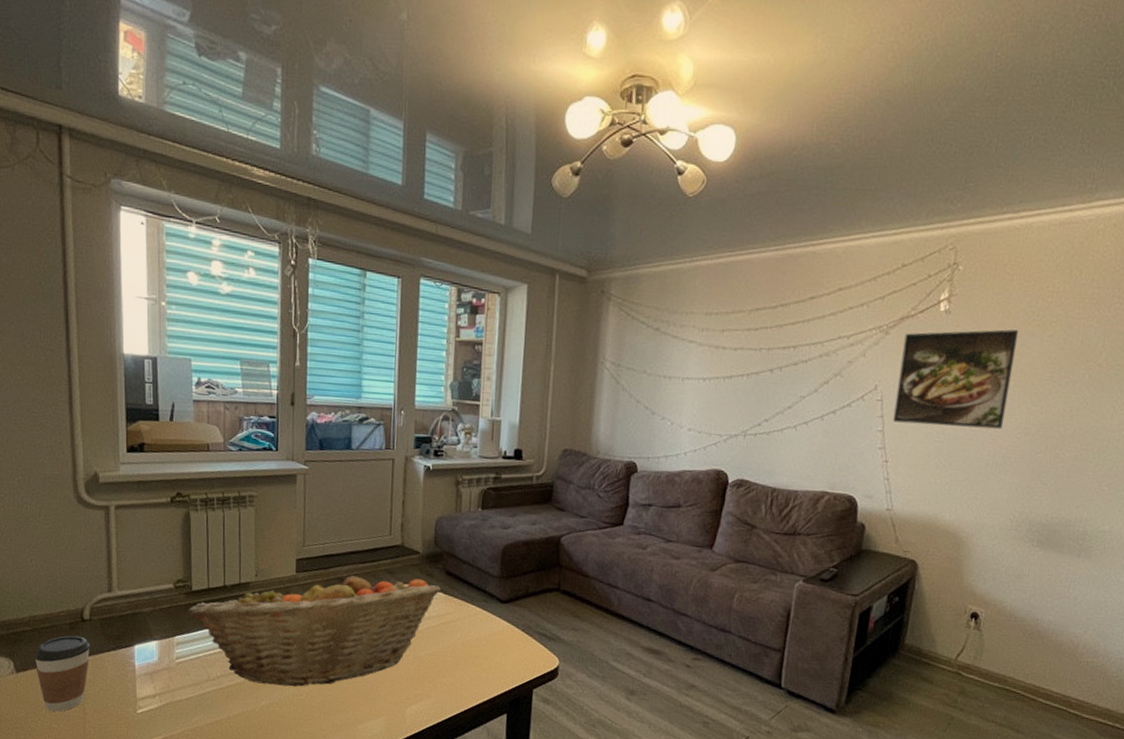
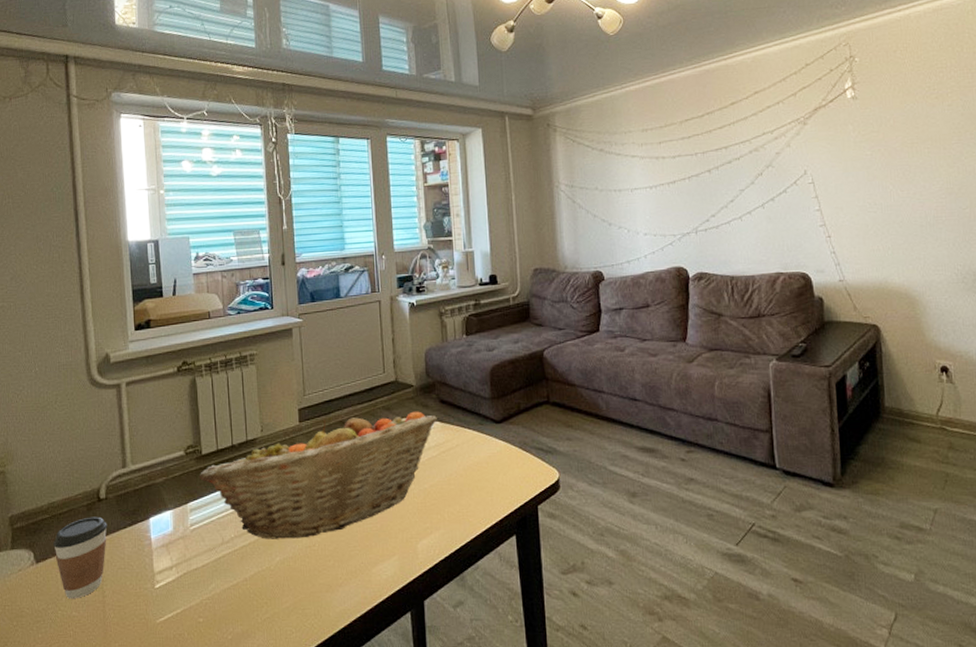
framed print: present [892,329,1019,430] -> none [821,105,927,200]

